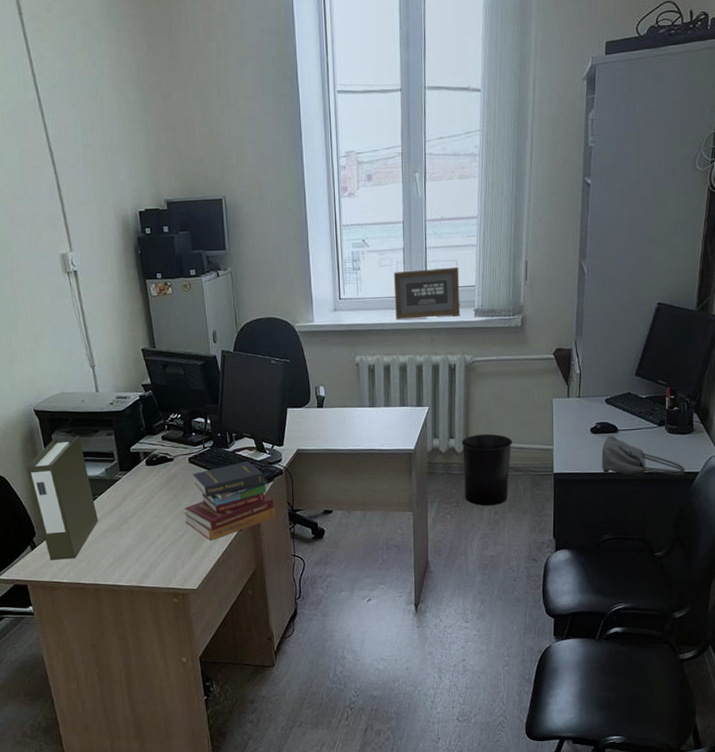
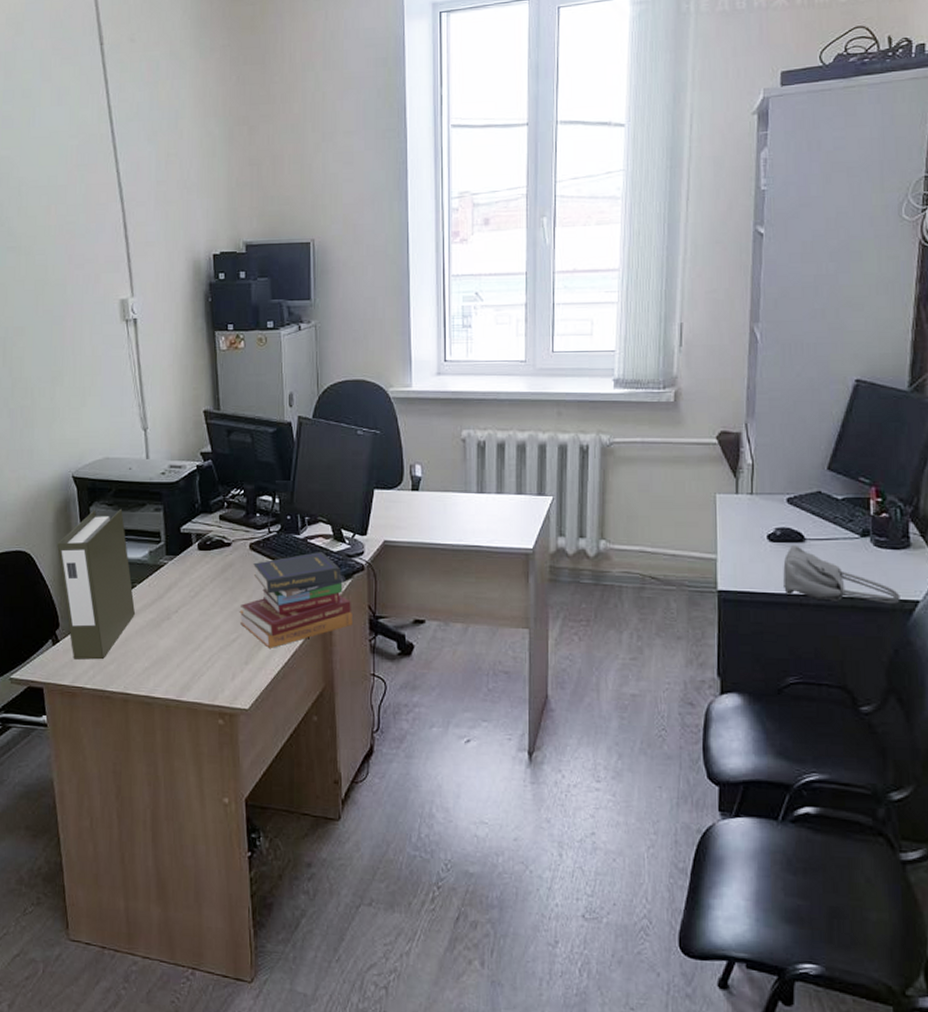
picture frame: present [393,266,461,321] -> none [512,327,596,389]
waste bin: present [461,433,513,505] -> none [594,534,663,627]

